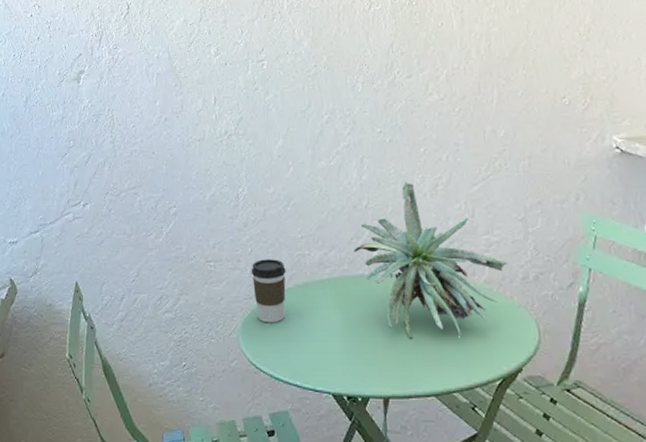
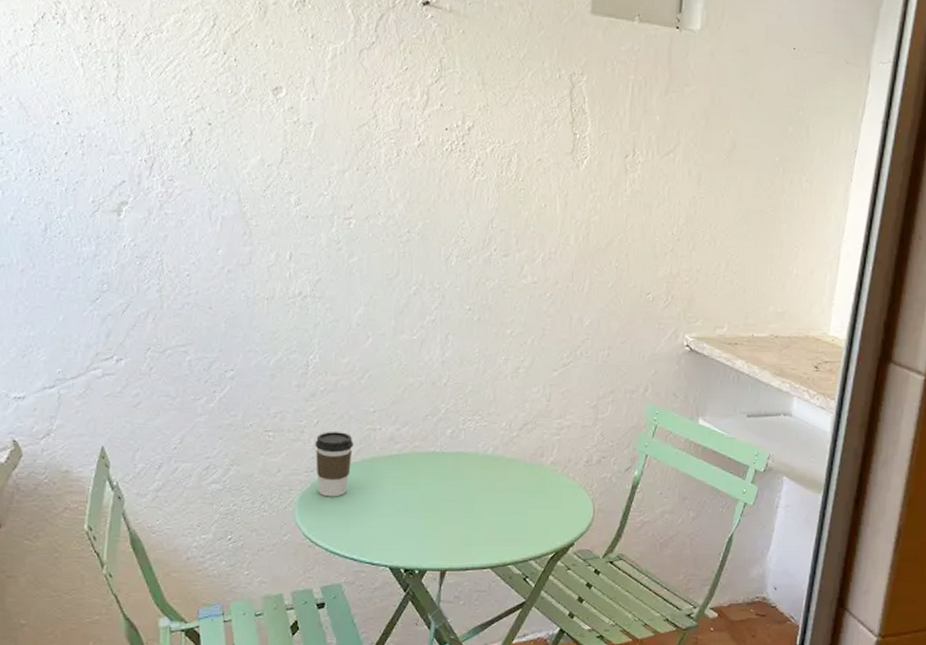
plant: present [354,182,509,339] -> none [428,362,576,515]

